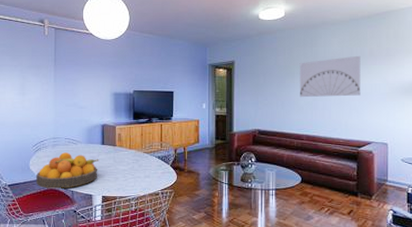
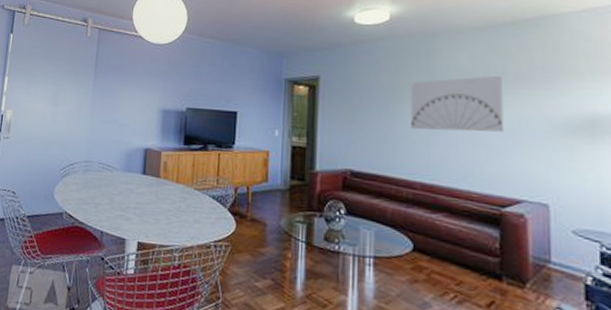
fruit bowl: present [36,152,99,189] -> none [60,180,138,228]

